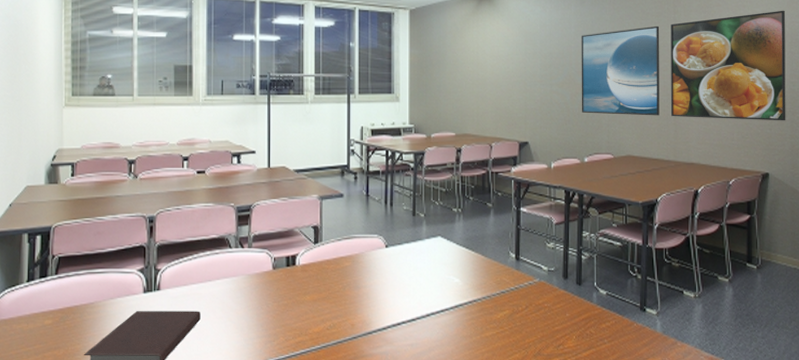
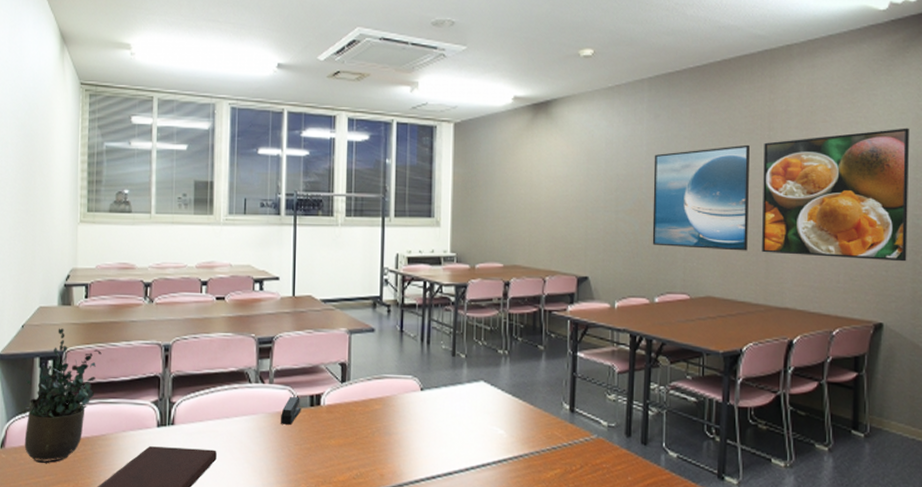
potted plant: none [11,205,89,334] -> present [22,328,102,464]
stapler: none [260,258,278,284] -> present [281,396,301,425]

